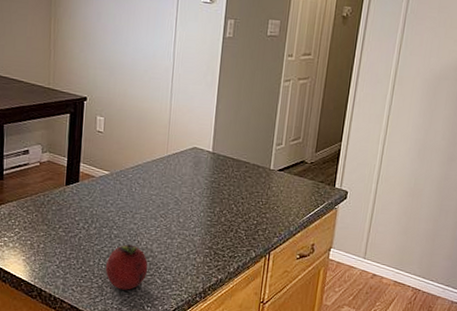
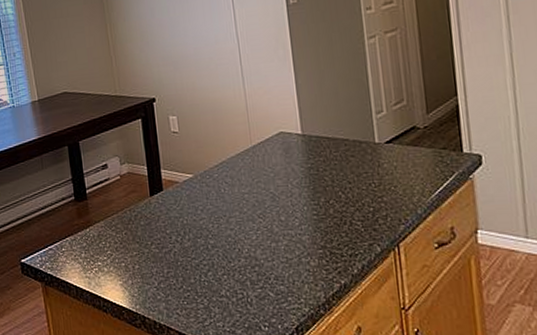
fruit: present [105,244,148,290] -> none [208,254,256,309]

